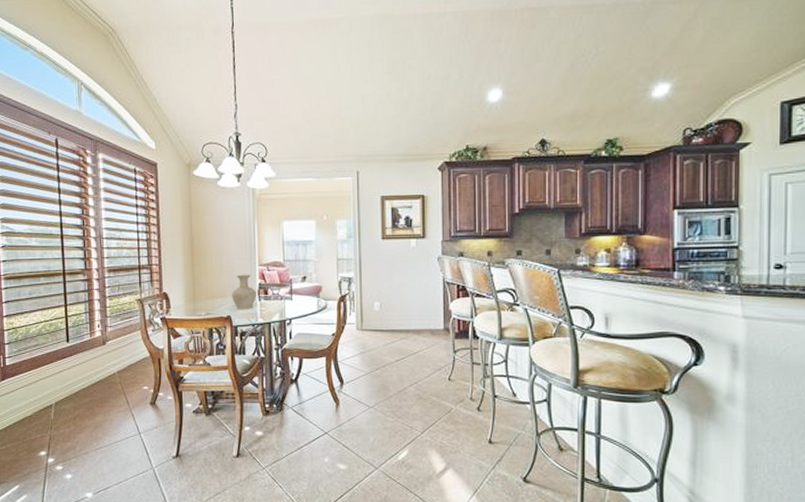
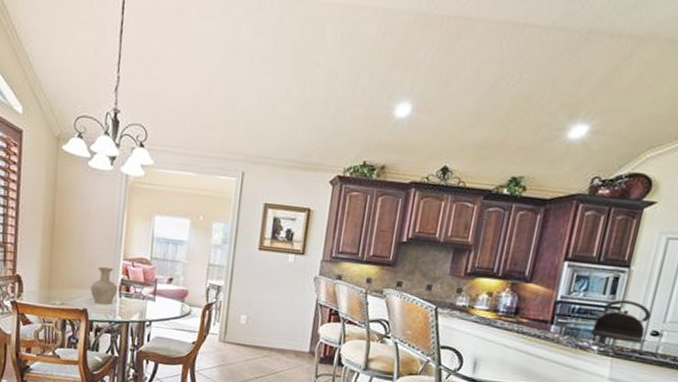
kettle: none [712,238,772,279] -> present [591,299,651,344]

